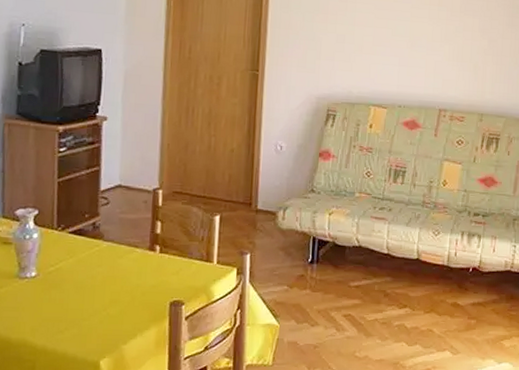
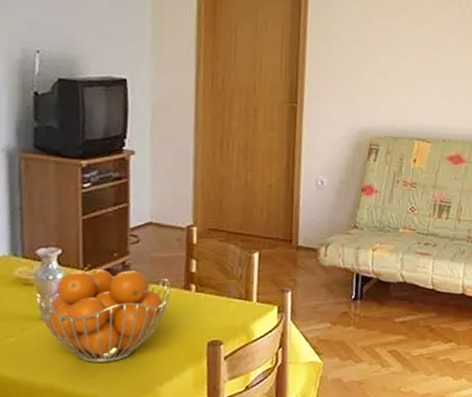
fruit basket: none [13,229,138,320] -> present [35,268,172,362]

